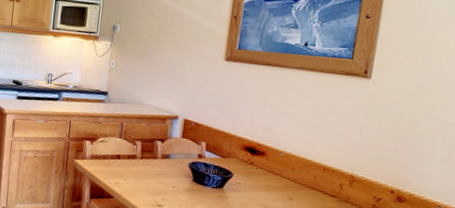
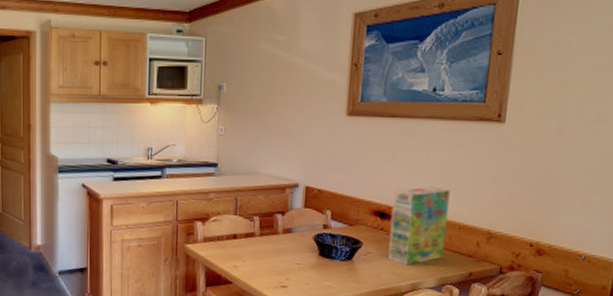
cereal box: none [256,129,317,199] -> present [388,186,450,266]

